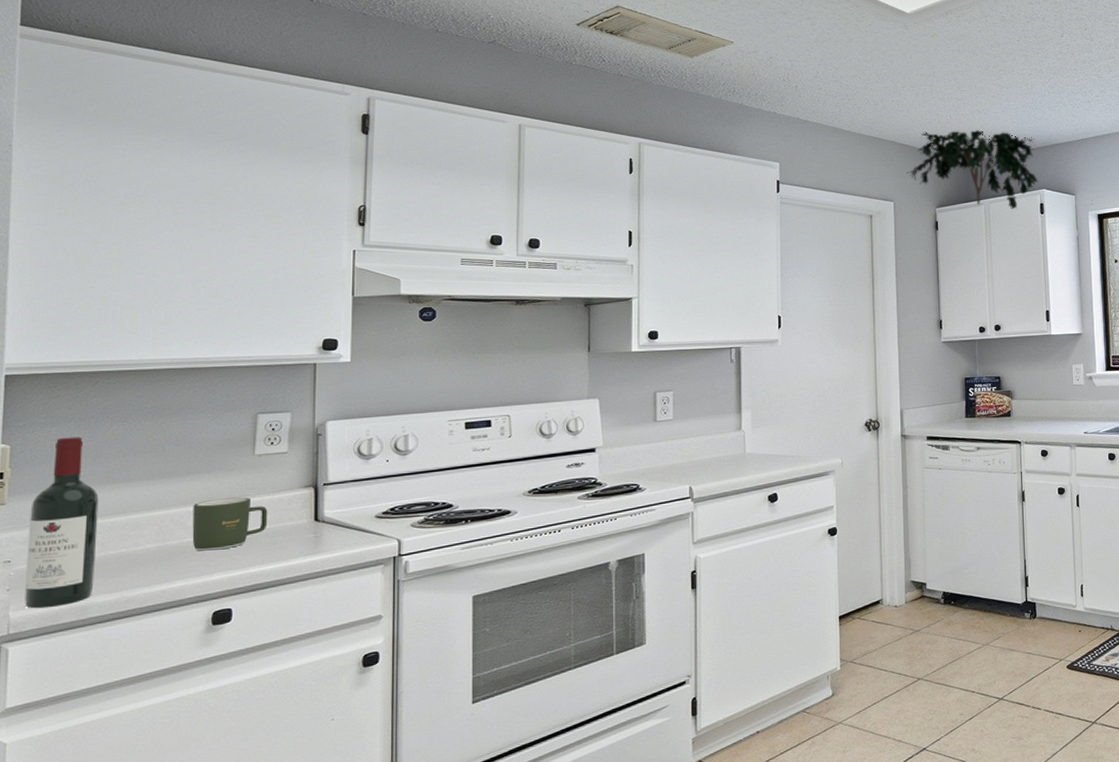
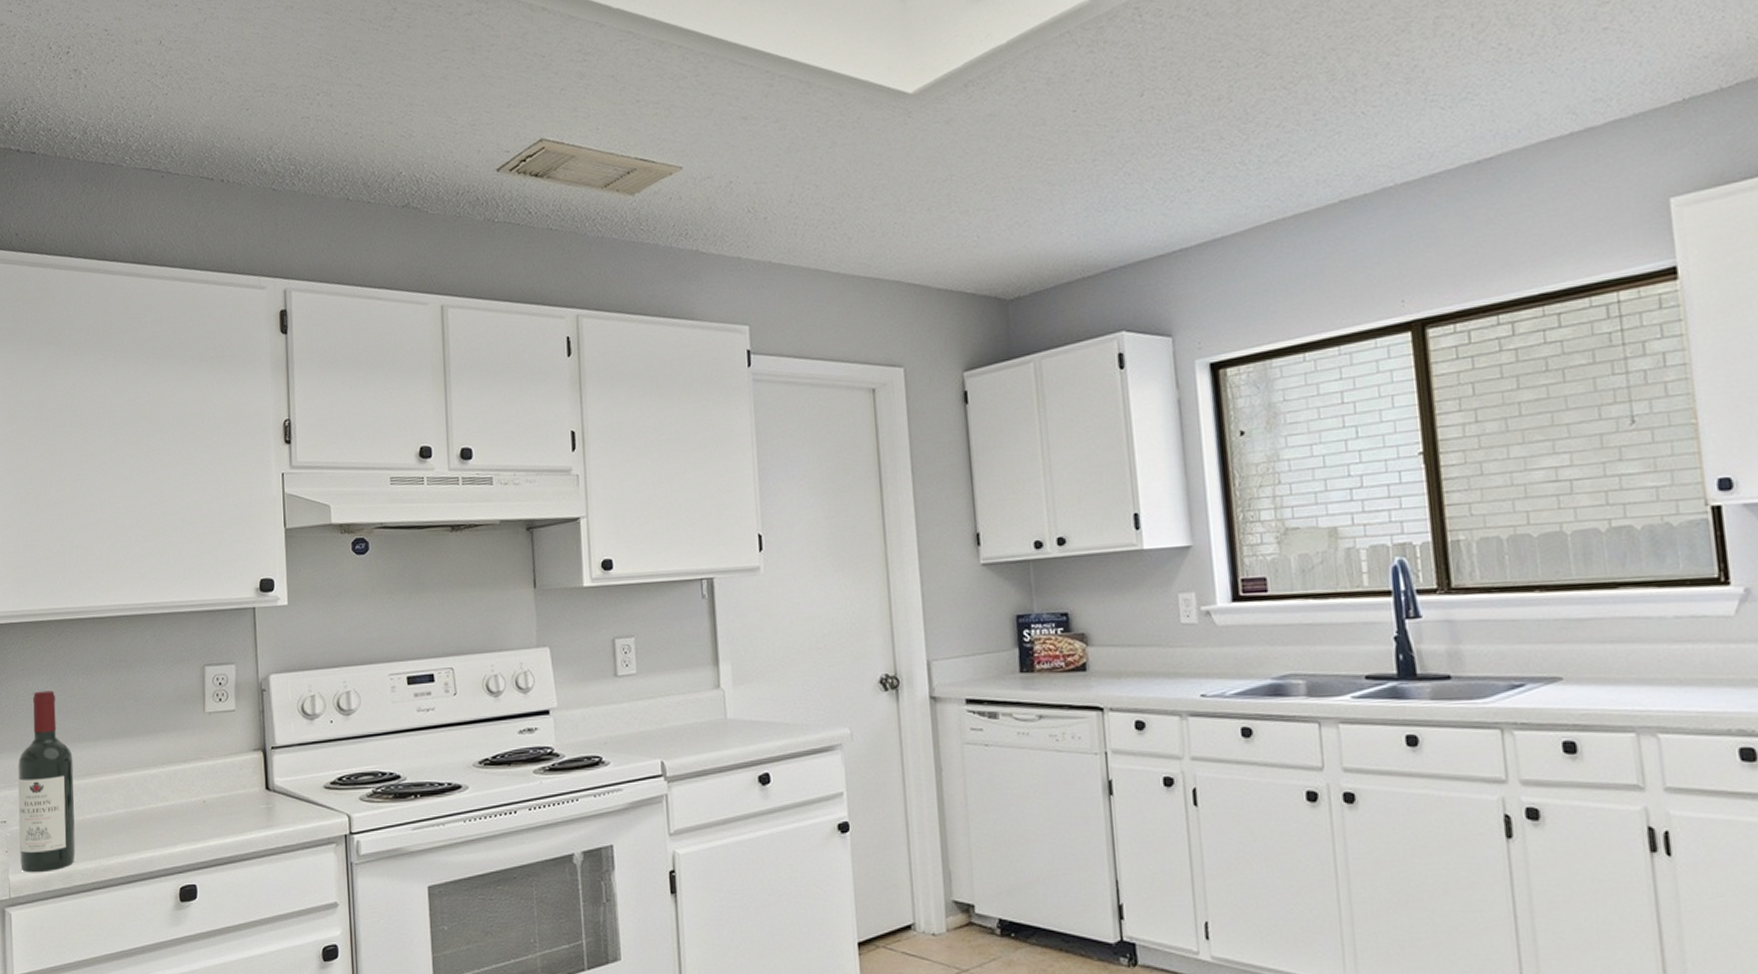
mug: present [192,497,268,551] -> none [154,760,222,819]
plant: present [906,129,1038,210] -> none [919,250,1114,366]

